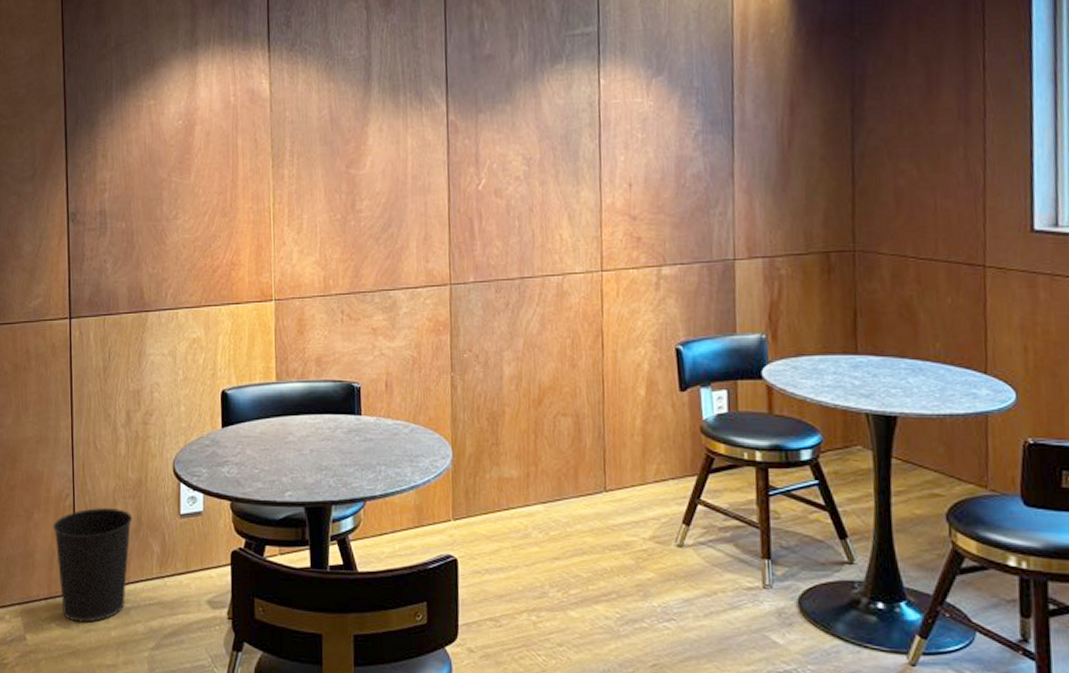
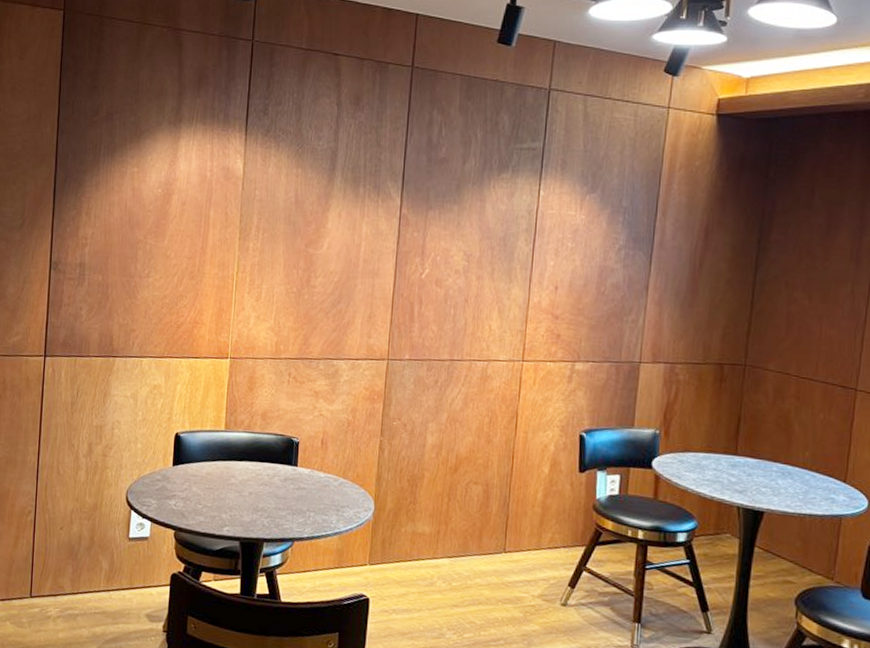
wastebasket: present [53,508,133,623] -> none [15,525,86,624]

